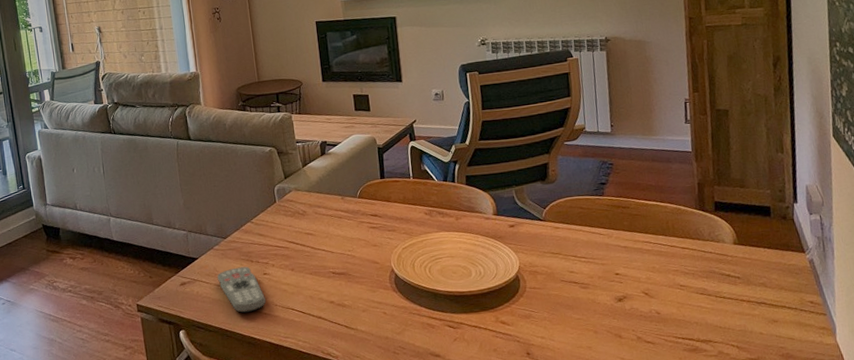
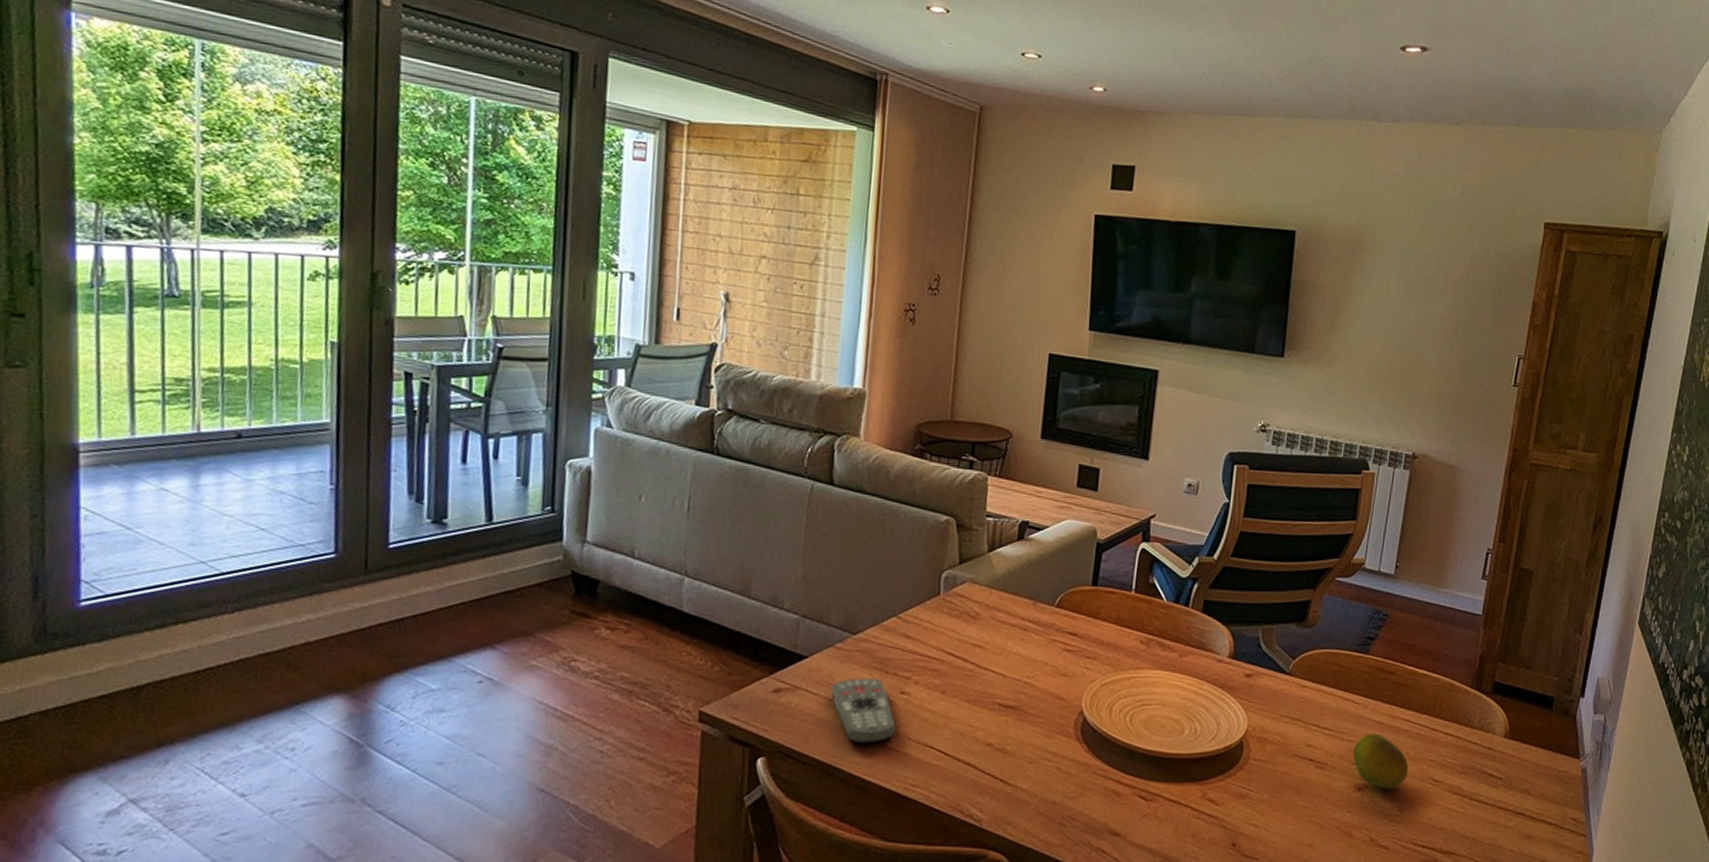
fruit: none [607,255,658,298] -> present [1352,733,1409,790]

